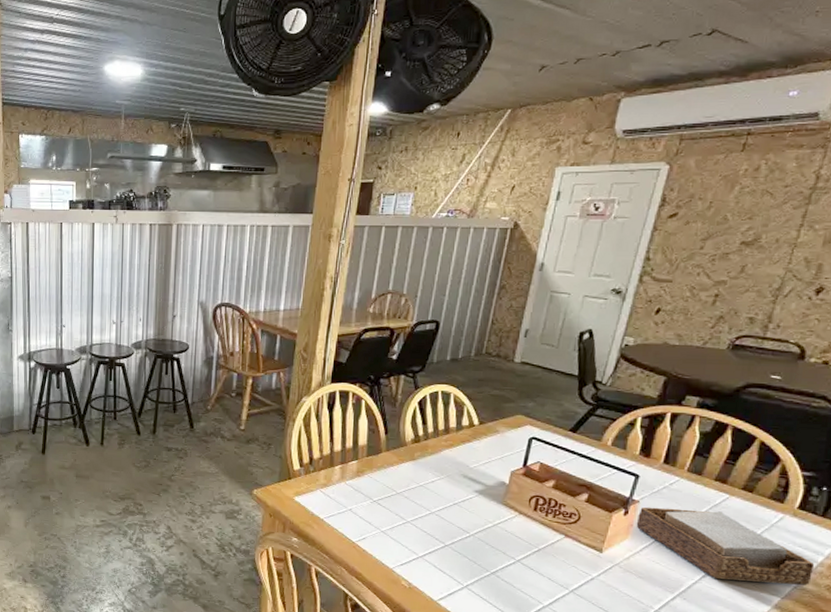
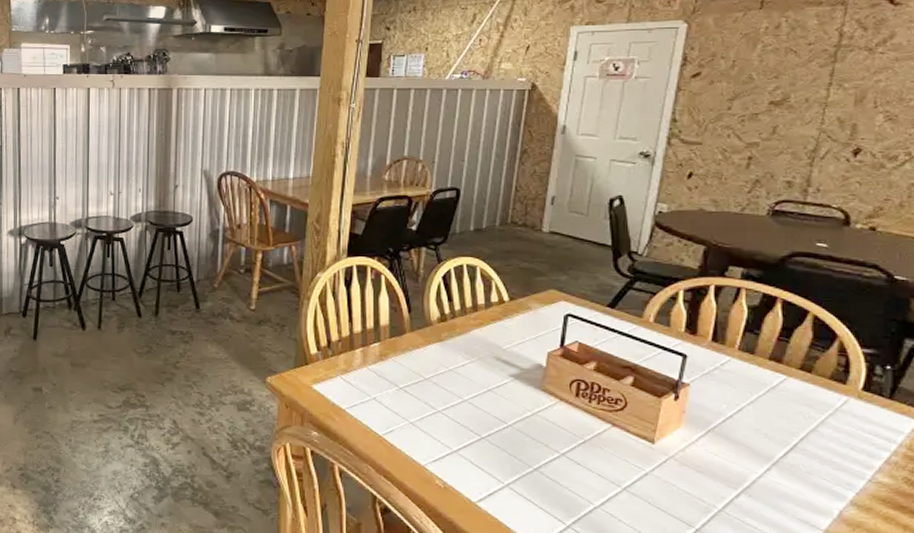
napkin holder: present [636,507,815,585] -> none [688,390,888,478]

